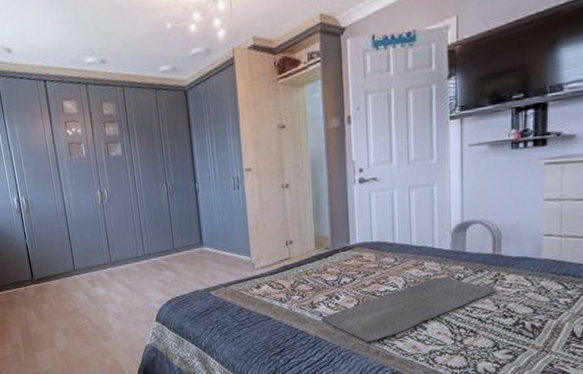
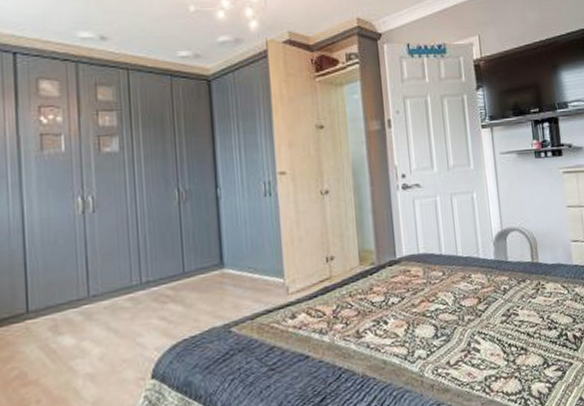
bath mat: present [321,277,497,342] -> none [369,289,539,374]

